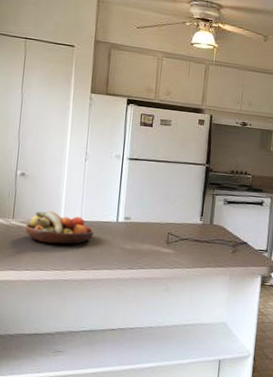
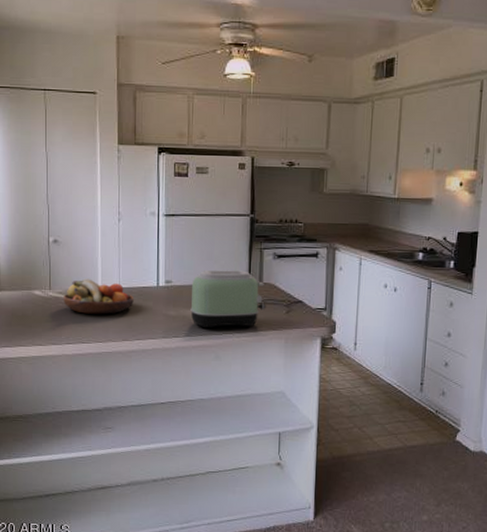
toaster: none [146,210,215,264] -> present [190,270,266,329]

